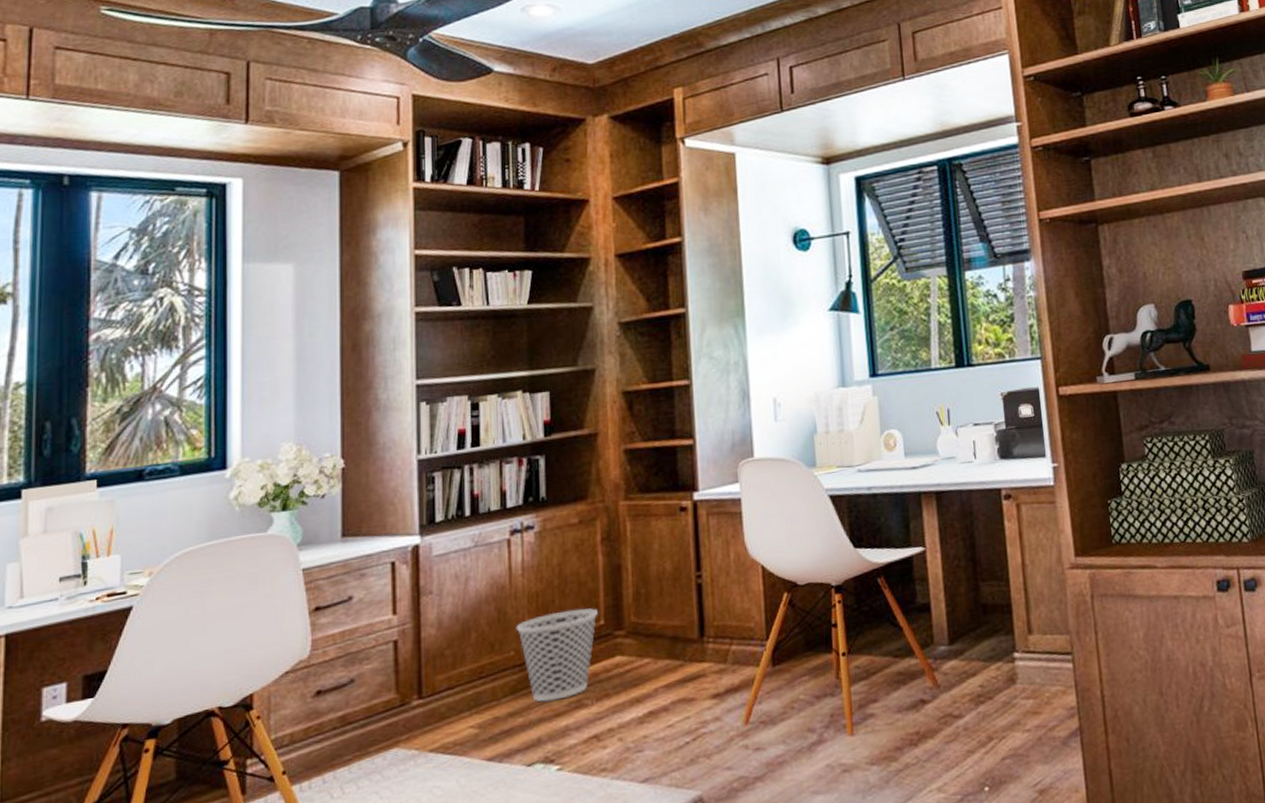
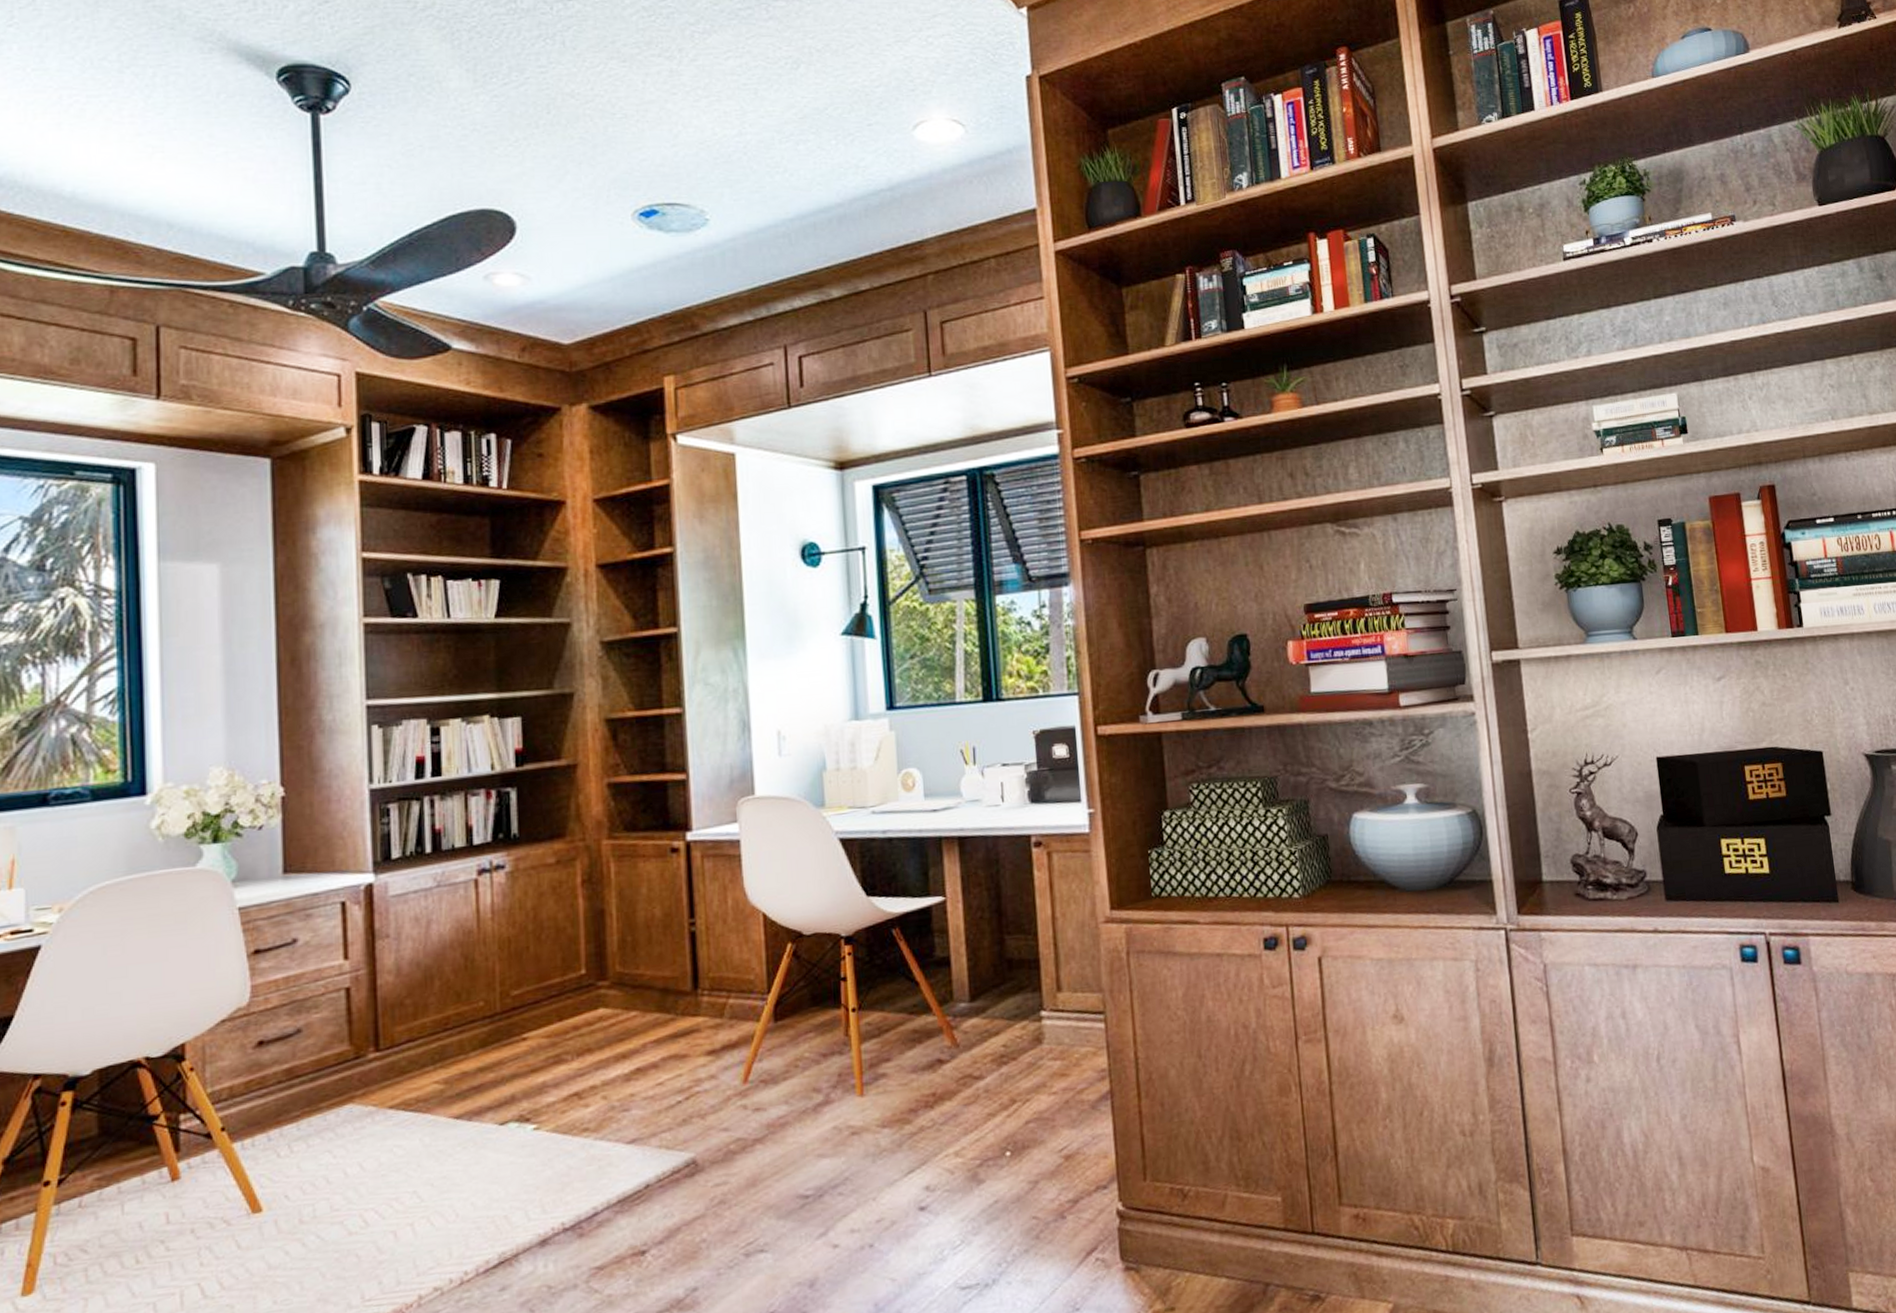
wastebasket: present [516,608,598,702] -> none [485,956,578,1057]

